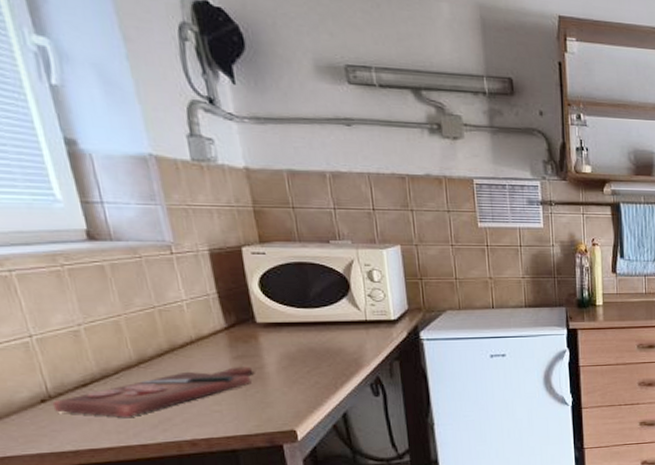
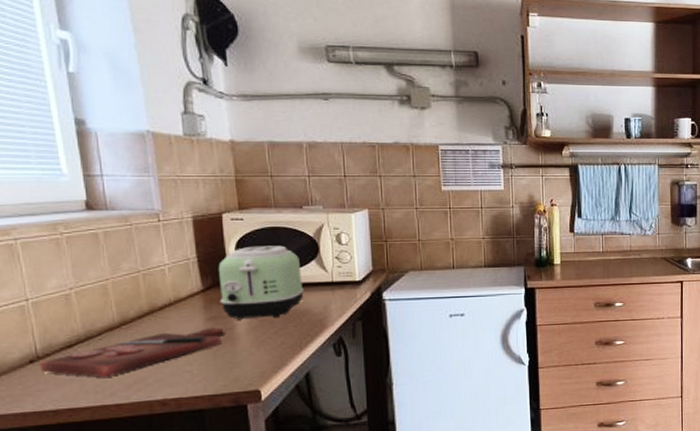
toaster: none [241,282,336,359] -> present [218,245,304,320]

